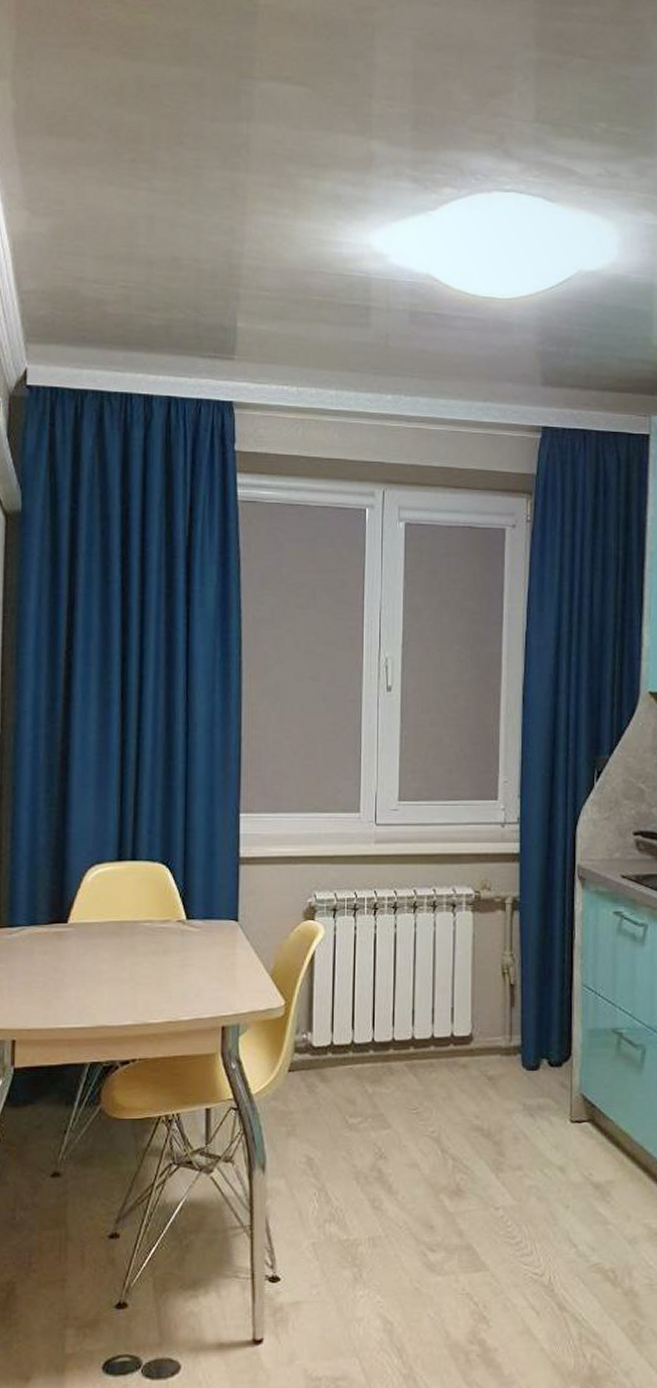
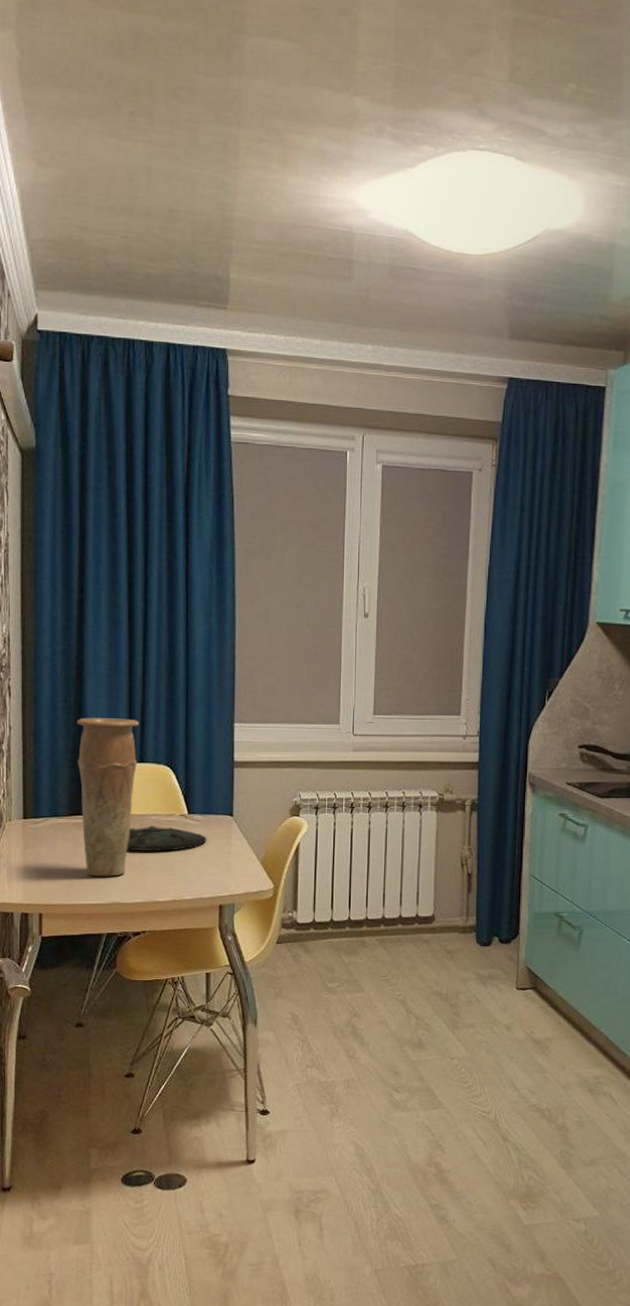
vase: none [60,810,132,995] -> present [77,718,140,877]
plate: none [115,934,208,964] -> present [127,826,207,851]

